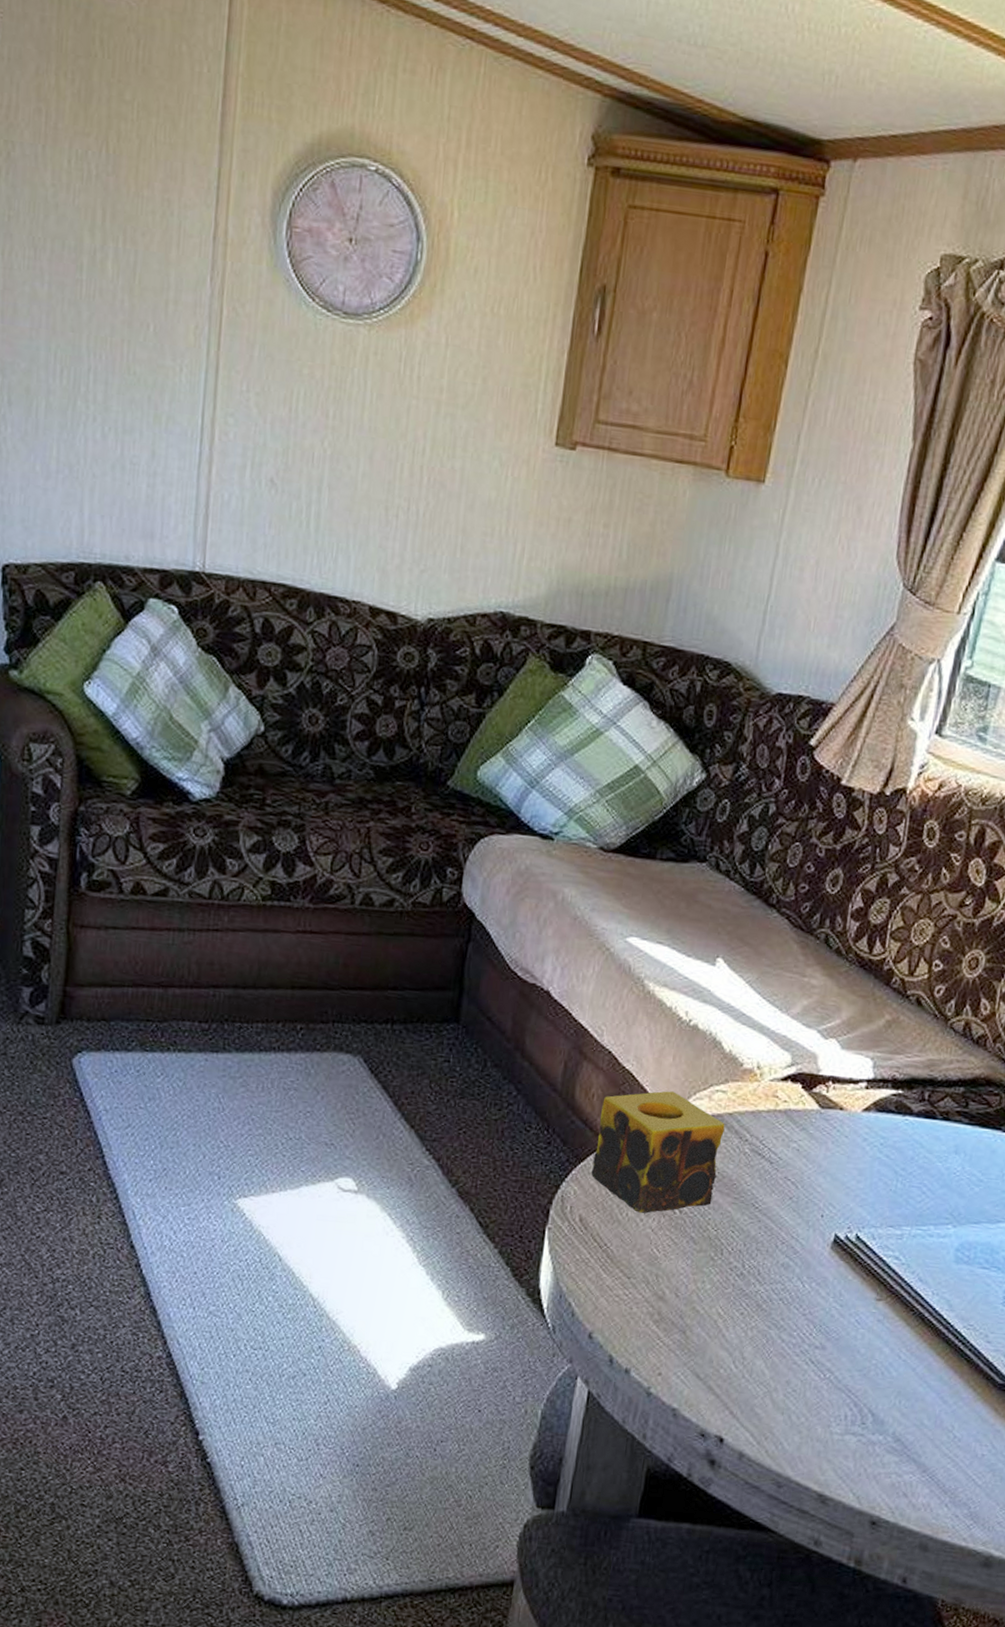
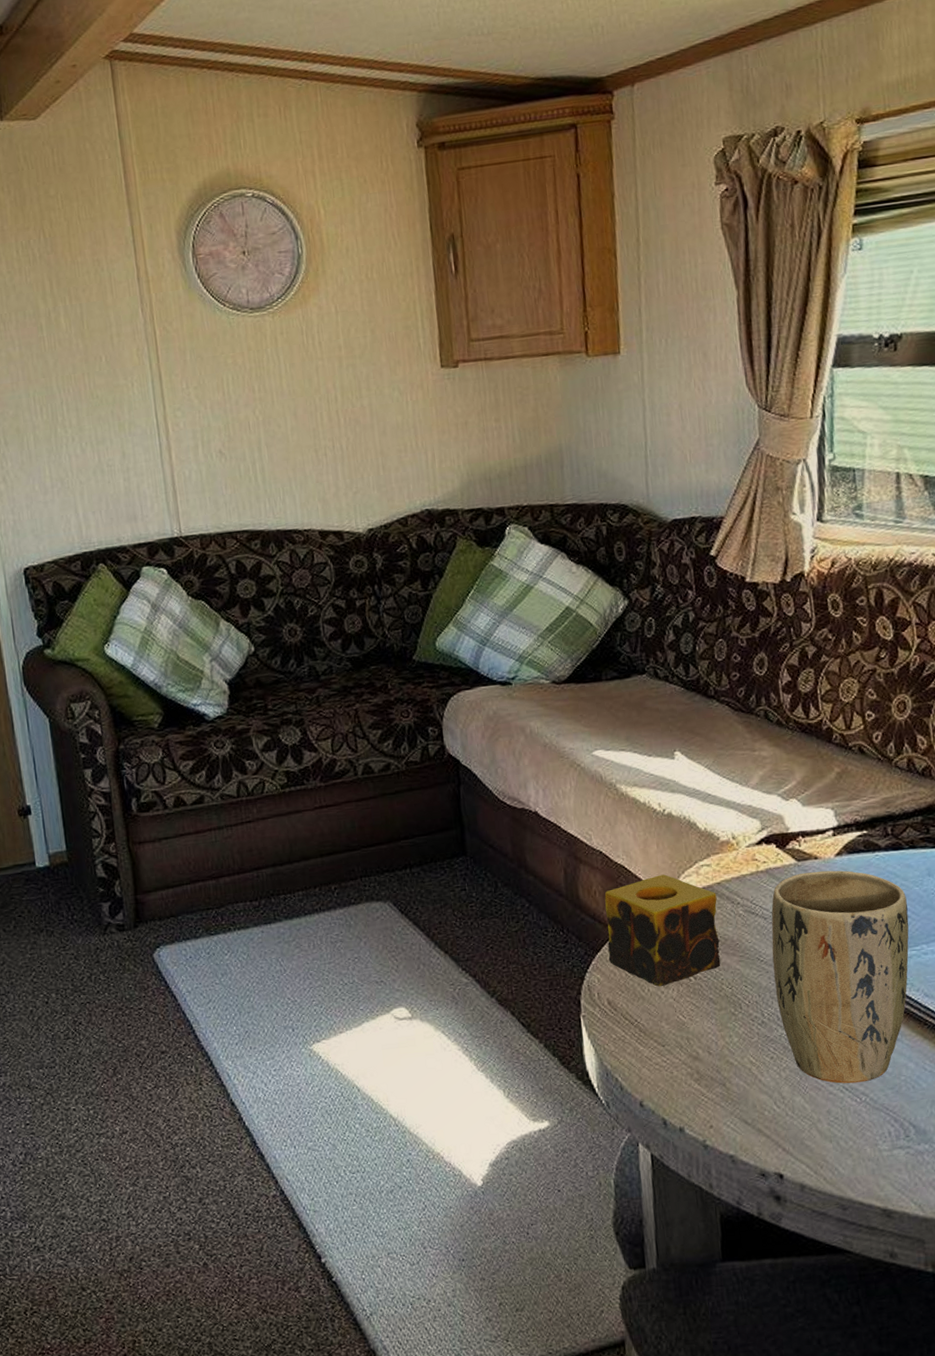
plant pot: none [762,1121,927,1359] -> present [771,870,909,1084]

